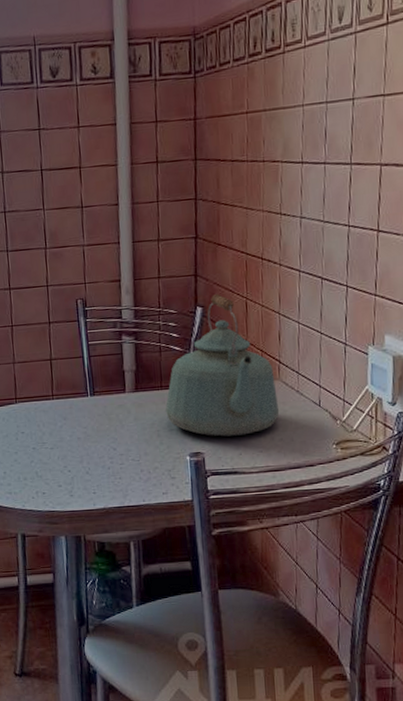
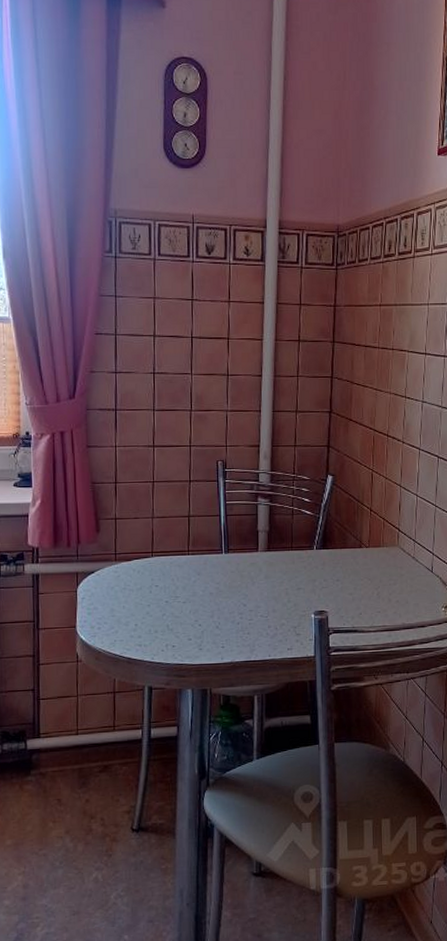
kettle: present [165,293,280,437] -> none [294,464,397,597]

